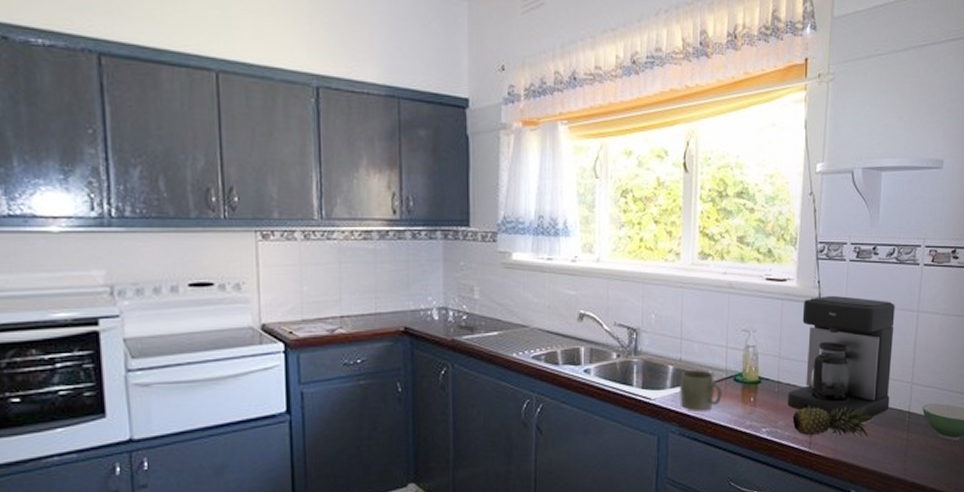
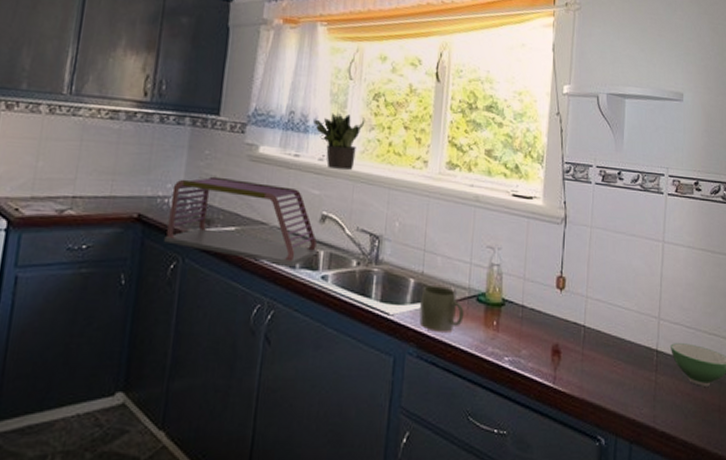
dish rack: none [432,286,578,364] -> present [164,176,317,267]
potted plant: none [563,209,615,270] -> present [314,109,366,171]
coffee maker: present [787,295,895,418] -> none [531,217,640,354]
fruit: present [792,407,873,438] -> none [536,337,620,376]

